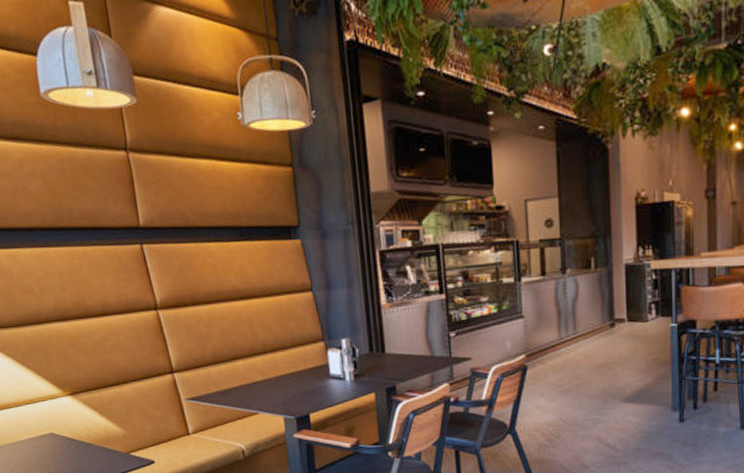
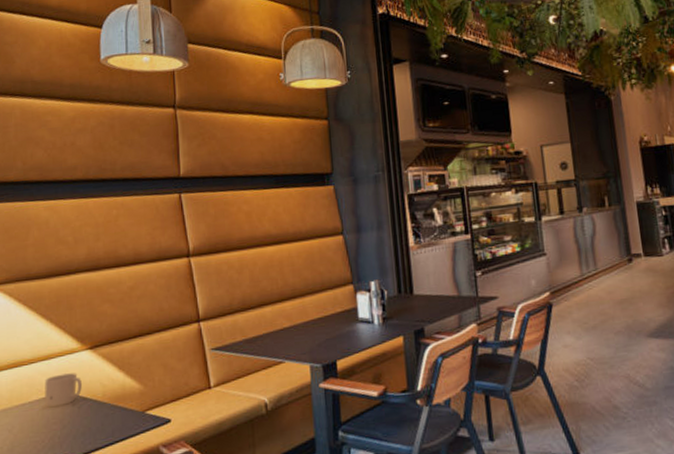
mug: none [32,416,68,447] -> present [44,373,82,408]

